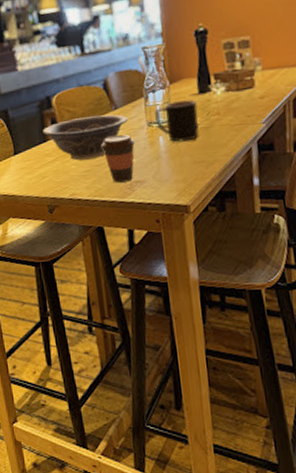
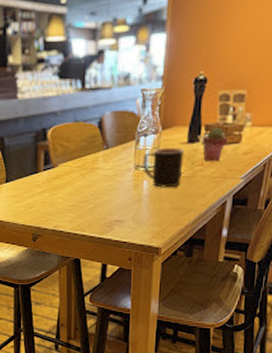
decorative bowl: present [42,114,128,161] -> none [35,153,117,195]
coffee cup: present [100,134,136,183] -> none [88,175,121,220]
potted succulent: none [212,75,241,110] -> present [201,127,228,161]

